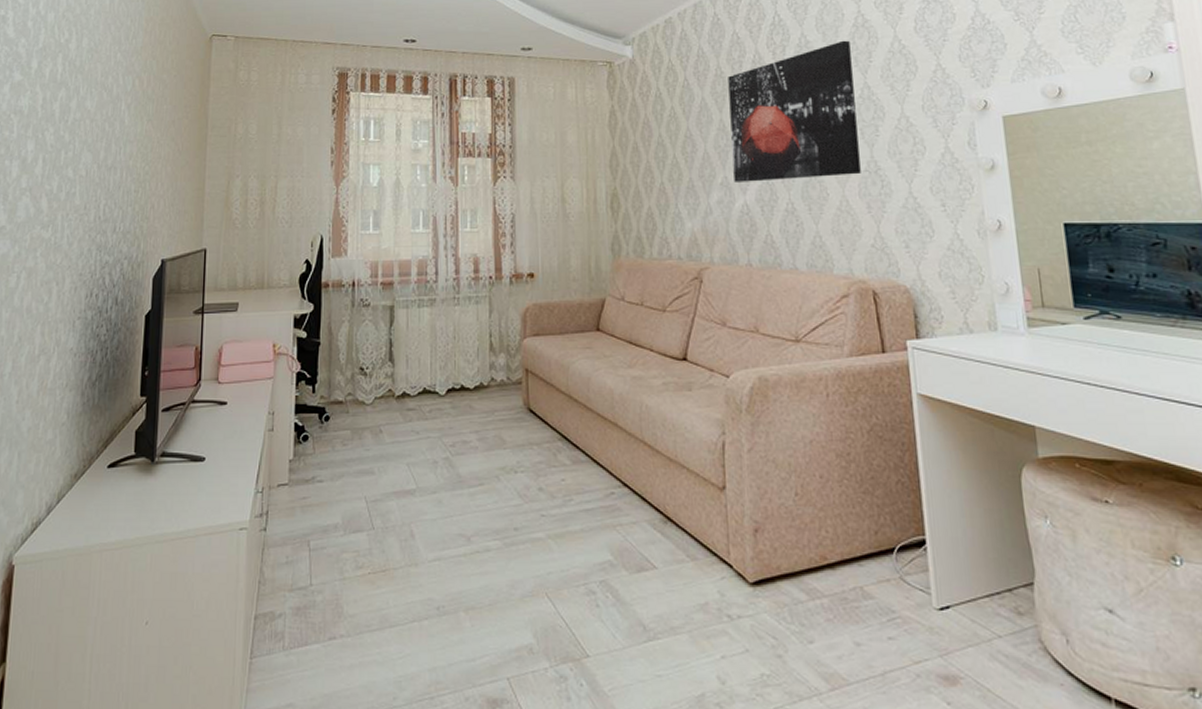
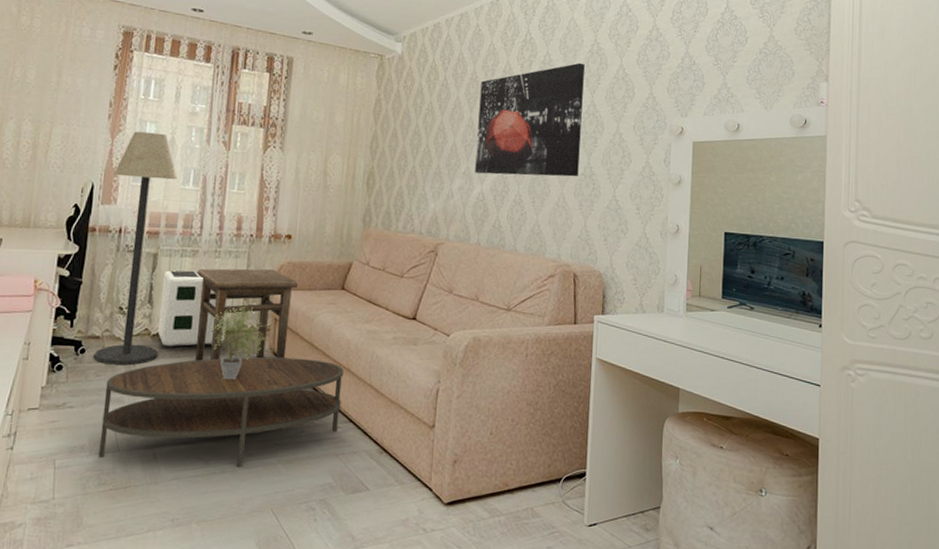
floor lamp: none [338,175,406,432] -> present [93,131,177,365]
coffee table: none [353,414,612,544] -> present [98,356,344,467]
air purifier: none [401,321,473,409] -> present [157,270,228,347]
side table: none [437,313,547,423] -> present [195,268,298,361]
potted plant: none [457,354,519,442] -> present [210,303,266,379]

